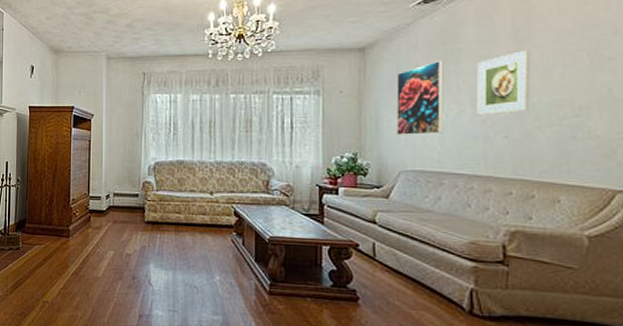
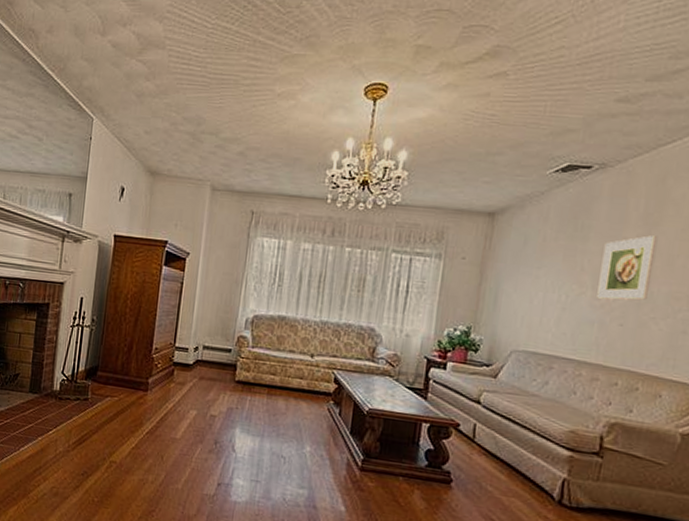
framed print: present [397,61,444,135] -> none [514,236,572,315]

